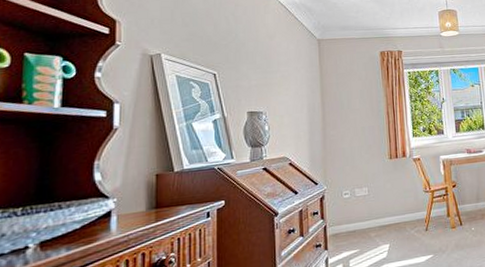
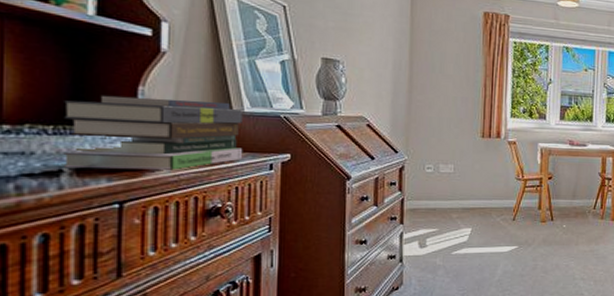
books: none [29,164,184,245] -> present [63,95,243,170]

